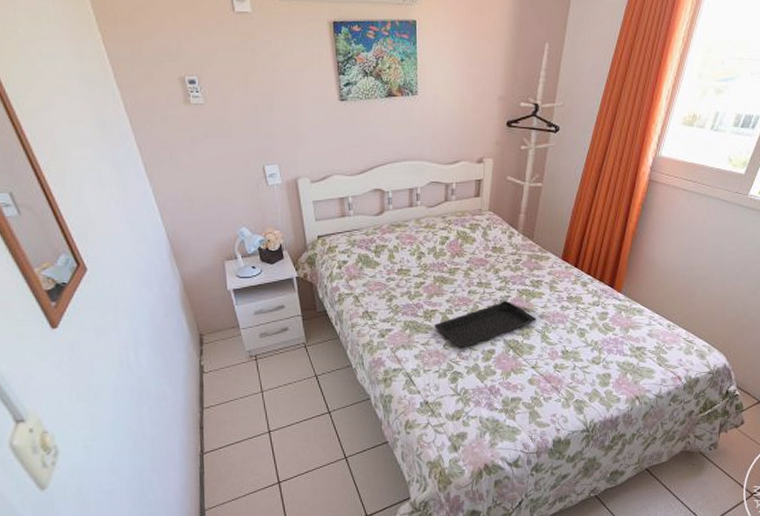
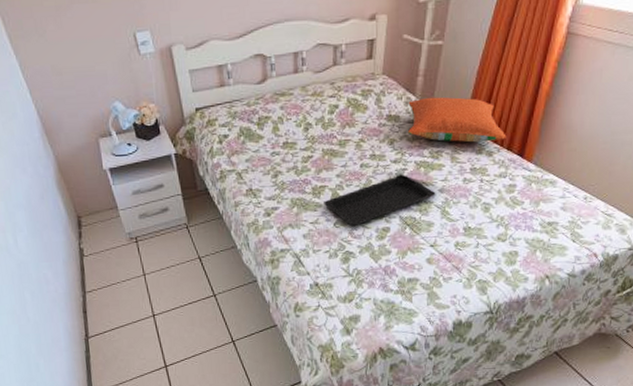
pillow: none [510,232,599,274] -> present [407,97,507,143]

